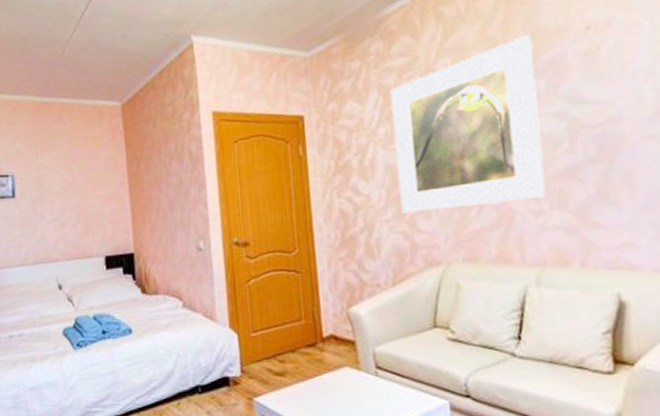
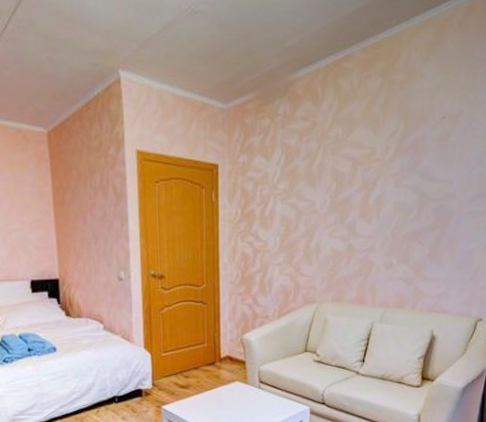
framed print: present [389,35,546,214] -> none [290,117,403,259]

